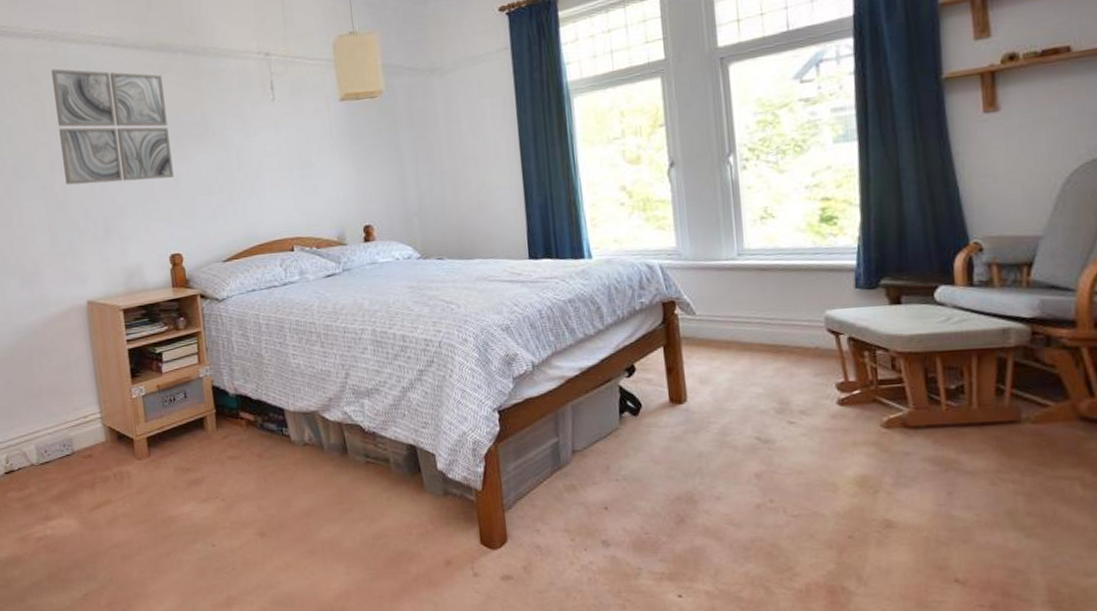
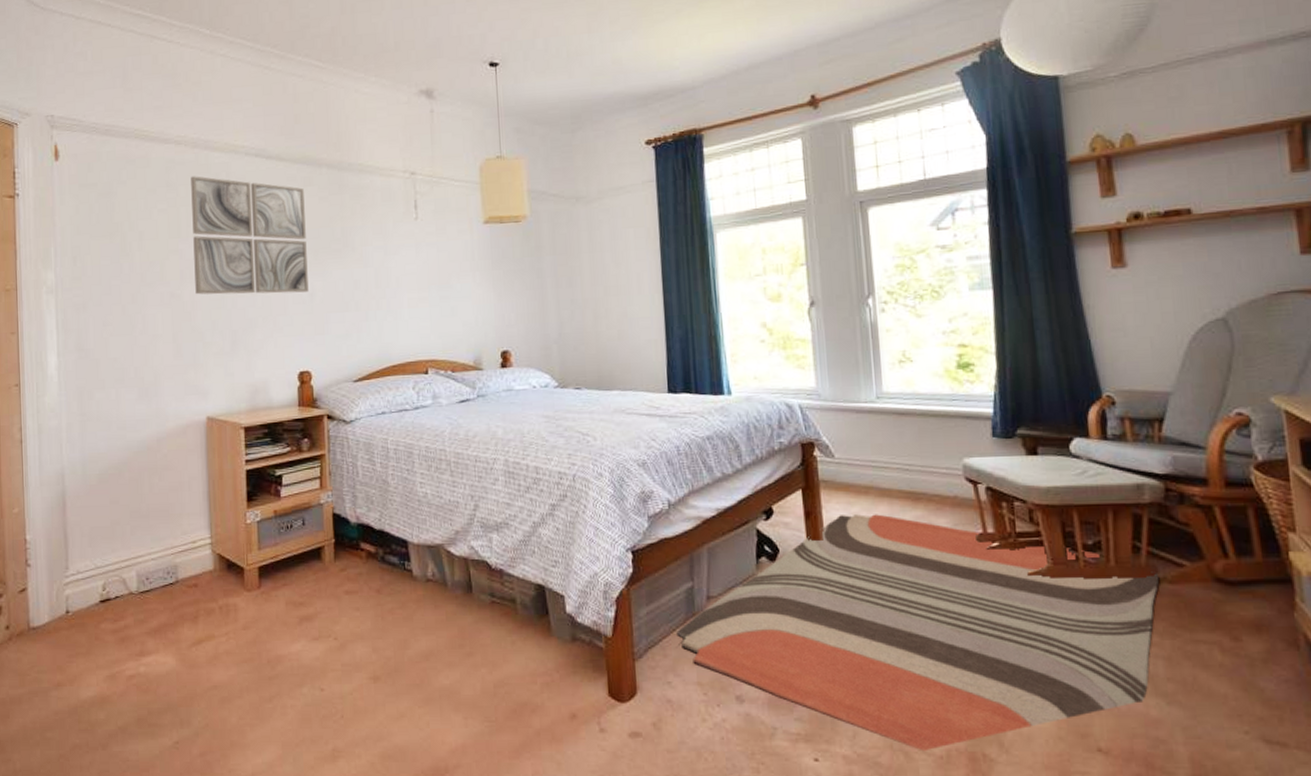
rug: none [543,367,1023,586] -> present [676,514,1160,752]

